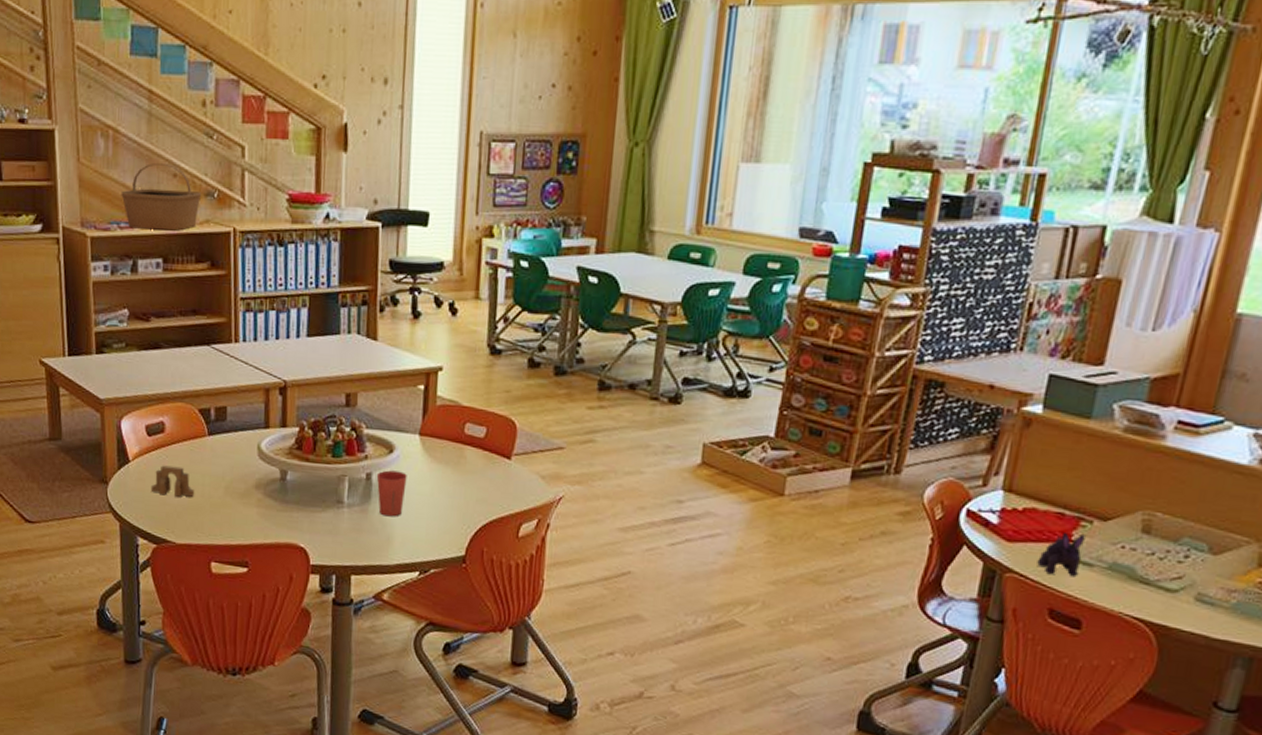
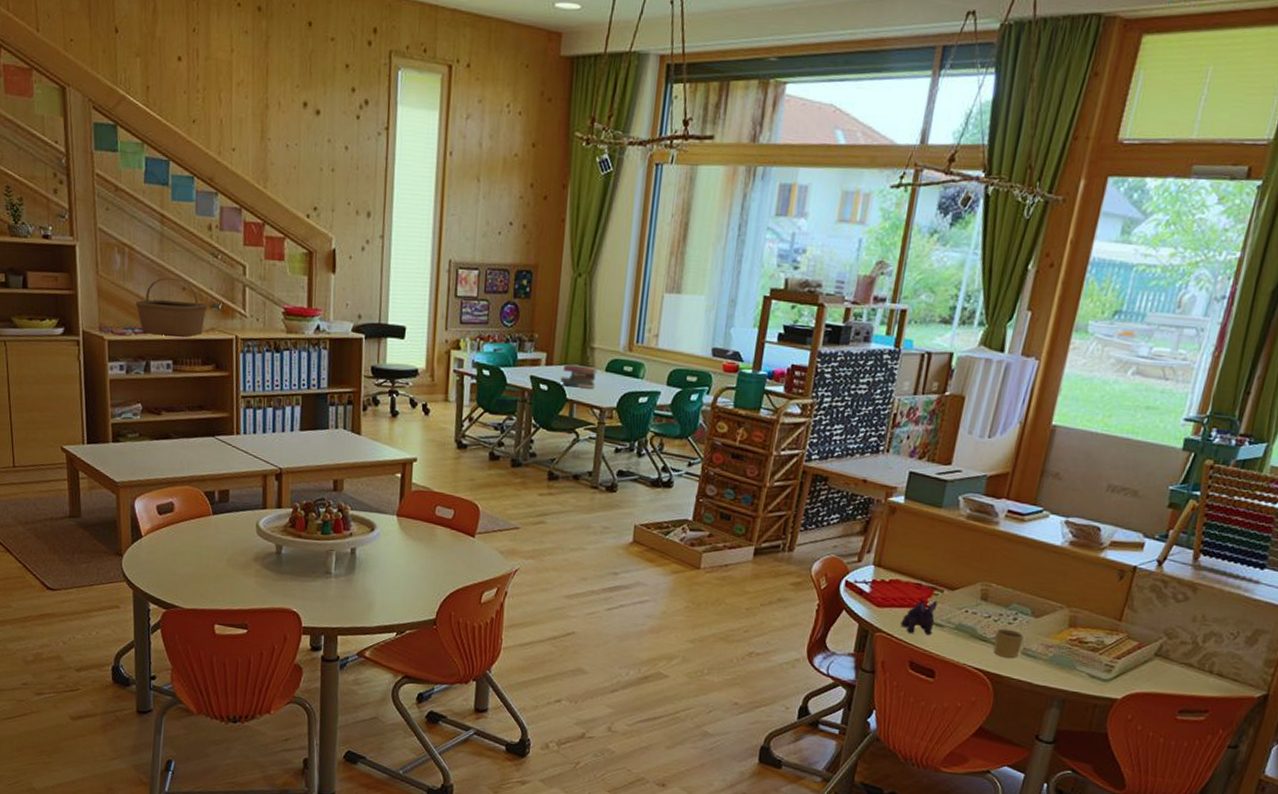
wooden toy: present [150,465,195,497] -> none [161,540,201,568]
cup: present [376,470,407,517] -> none [359,545,386,586]
books: none [612,251,658,280] -> present [560,363,597,389]
cup: none [1158,568,1198,607] -> present [993,628,1024,659]

